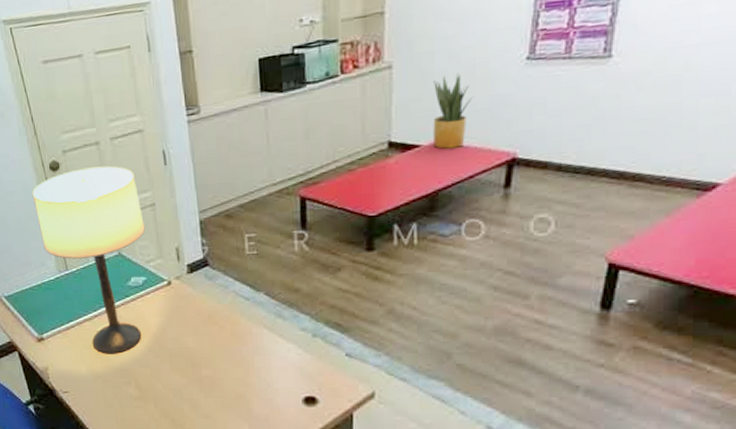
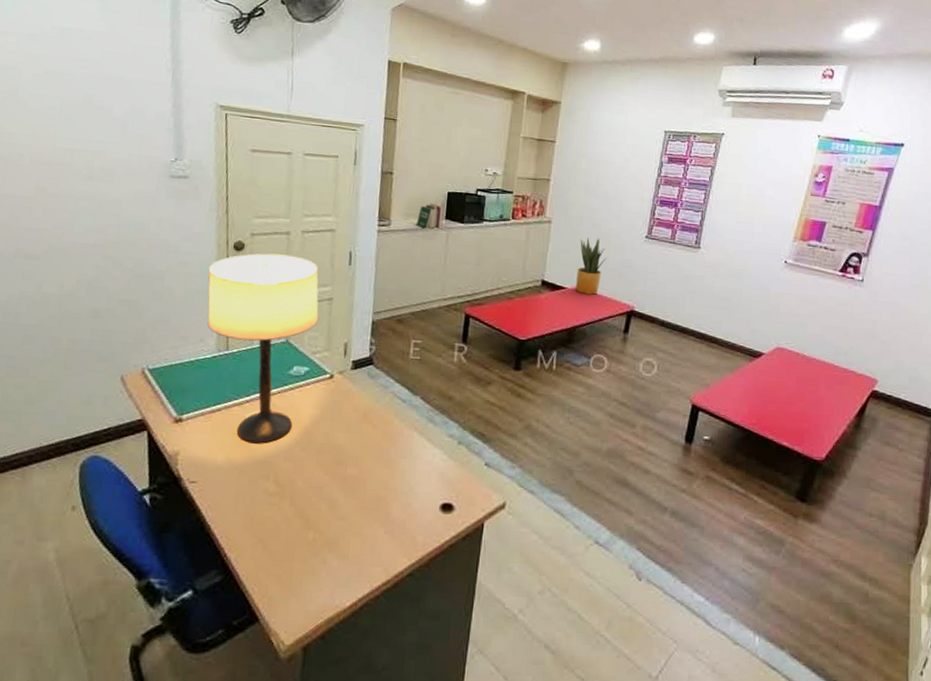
books: none [227,76,258,109] -> present [416,203,444,229]

